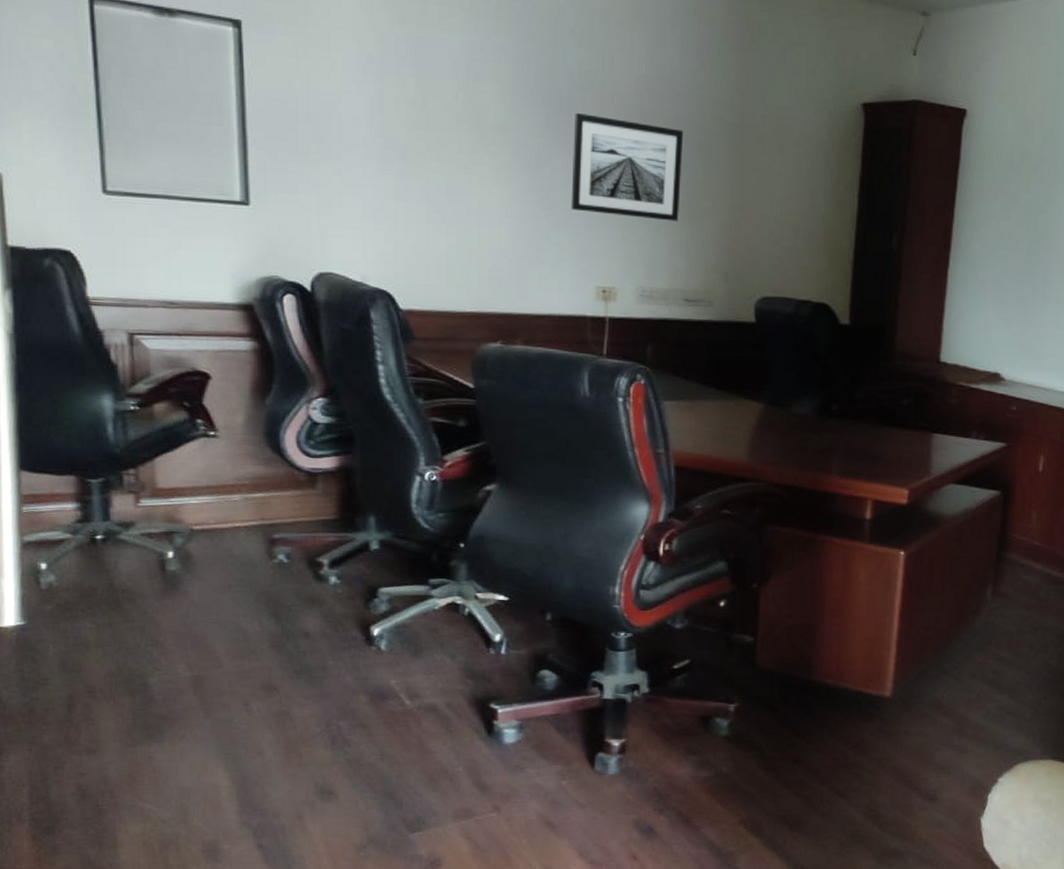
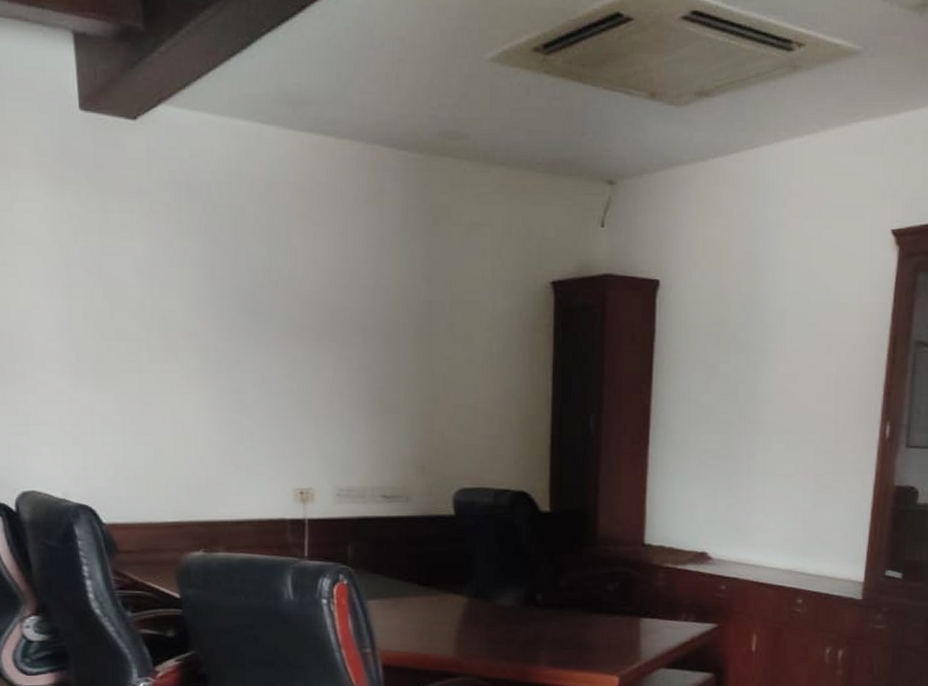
wall art: present [571,113,684,222] -> none [261,313,372,417]

